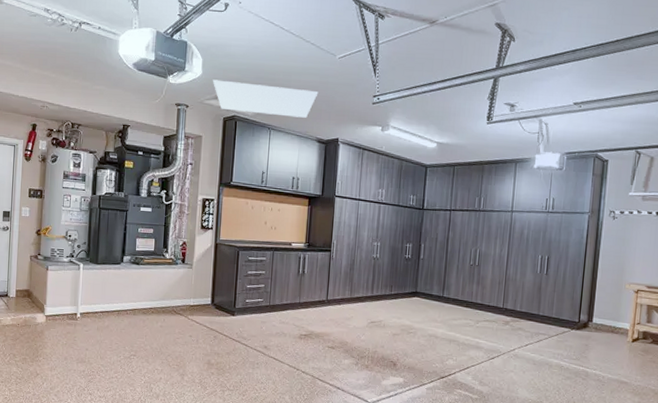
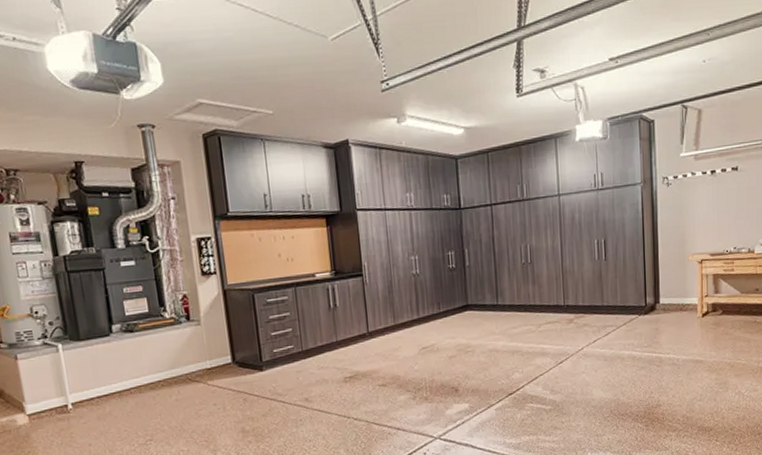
light panel: present [212,79,319,118] -> none [178,84,315,124]

